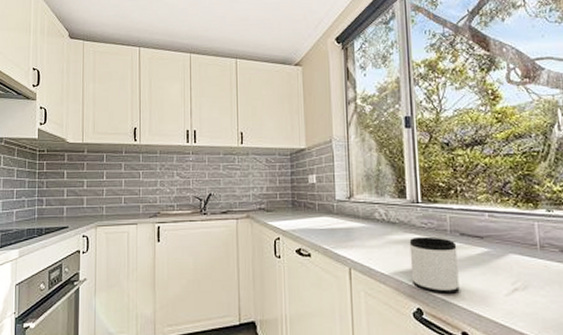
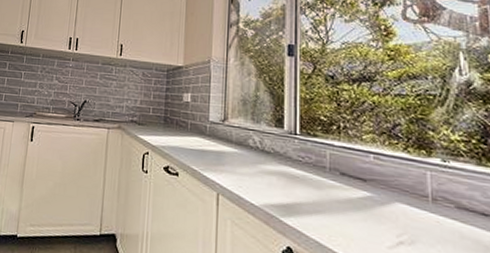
mug: present [409,236,460,295] -> none [283,170,336,238]

